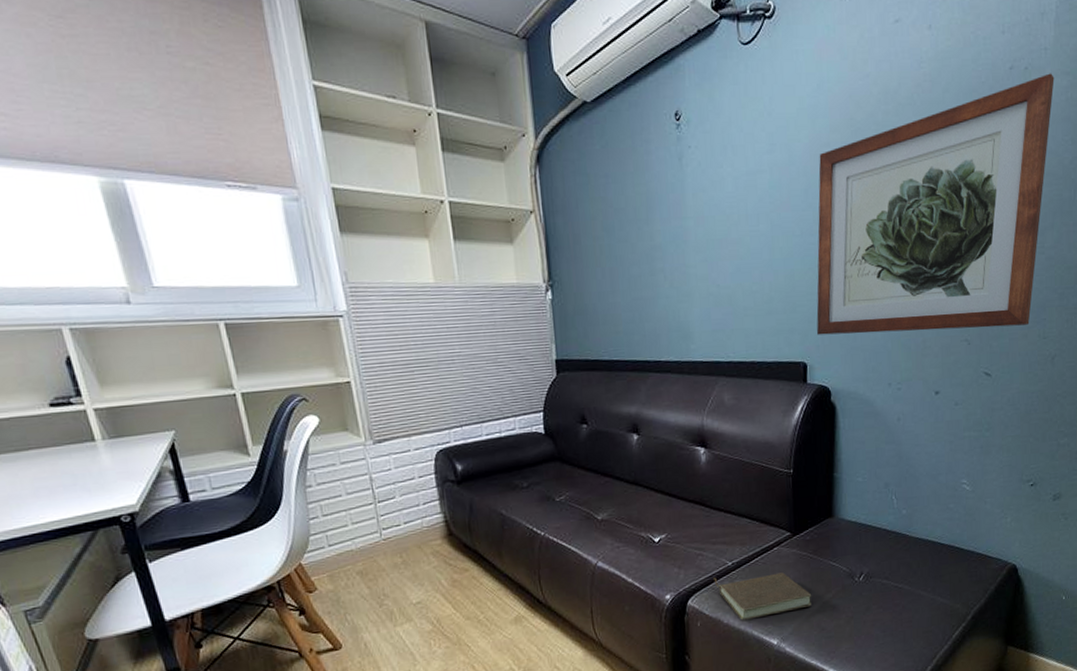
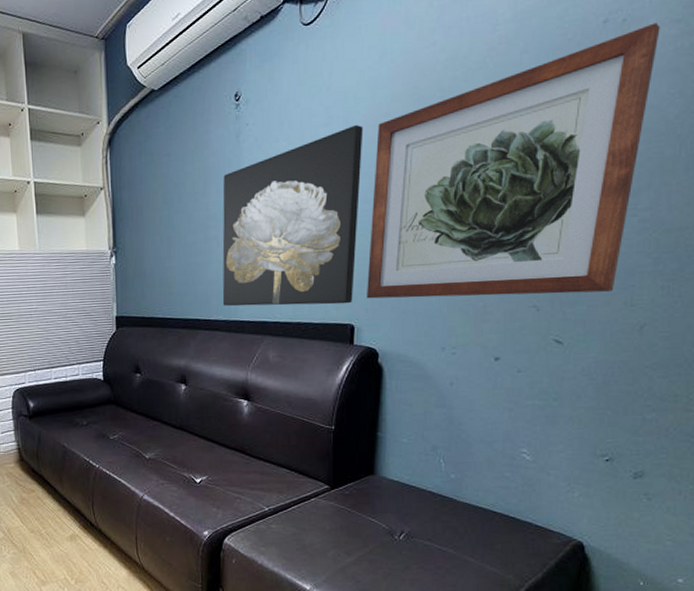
wall art: none [667,154,806,346] -> present [222,125,364,306]
book: present [712,572,812,621] -> none [249,520,348,563]

